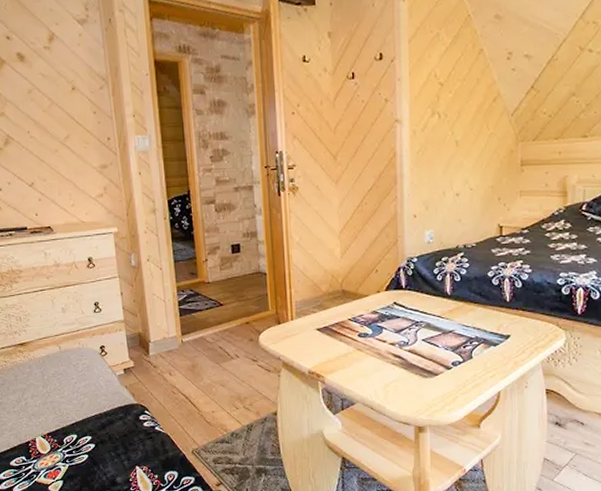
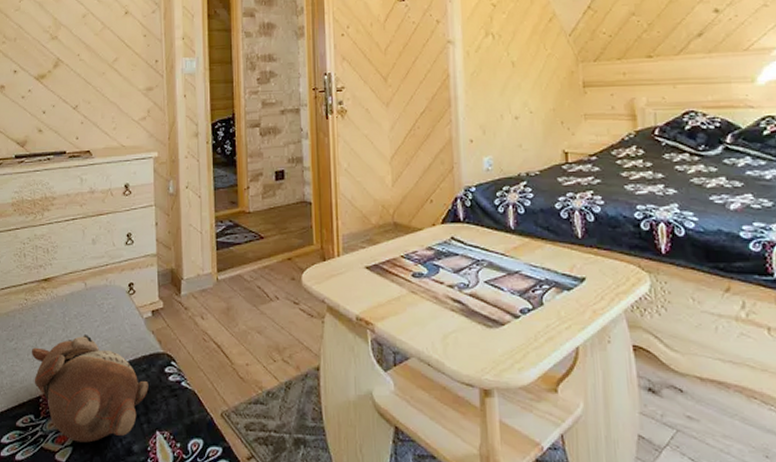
teddy bear: none [15,390,126,477] -> present [31,335,148,443]

